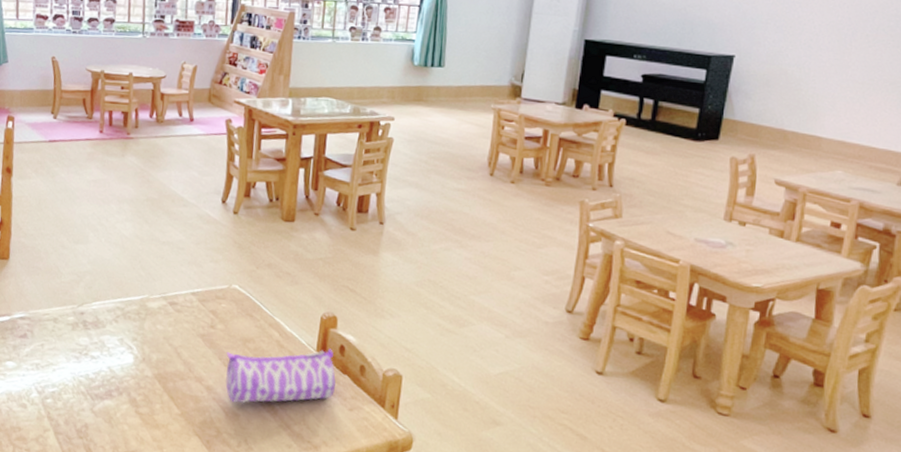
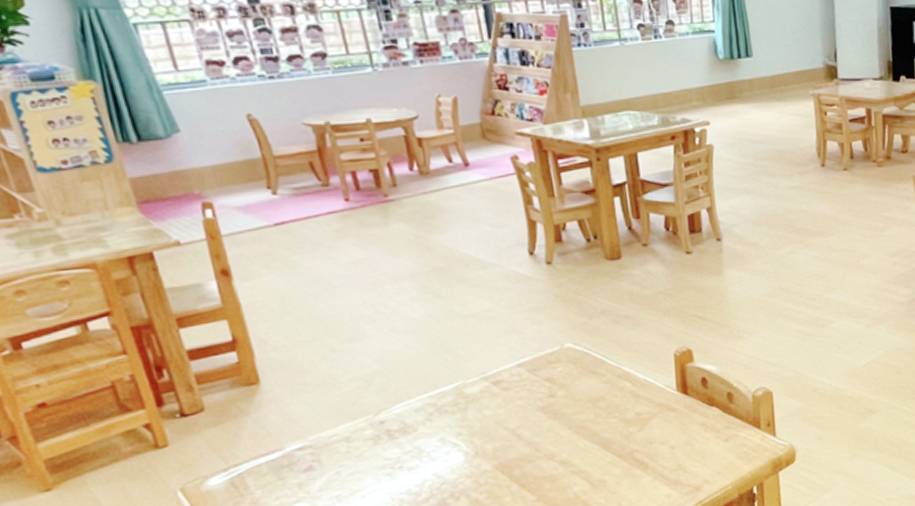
pencil case: present [226,348,336,404] -> none [575,384,706,470]

